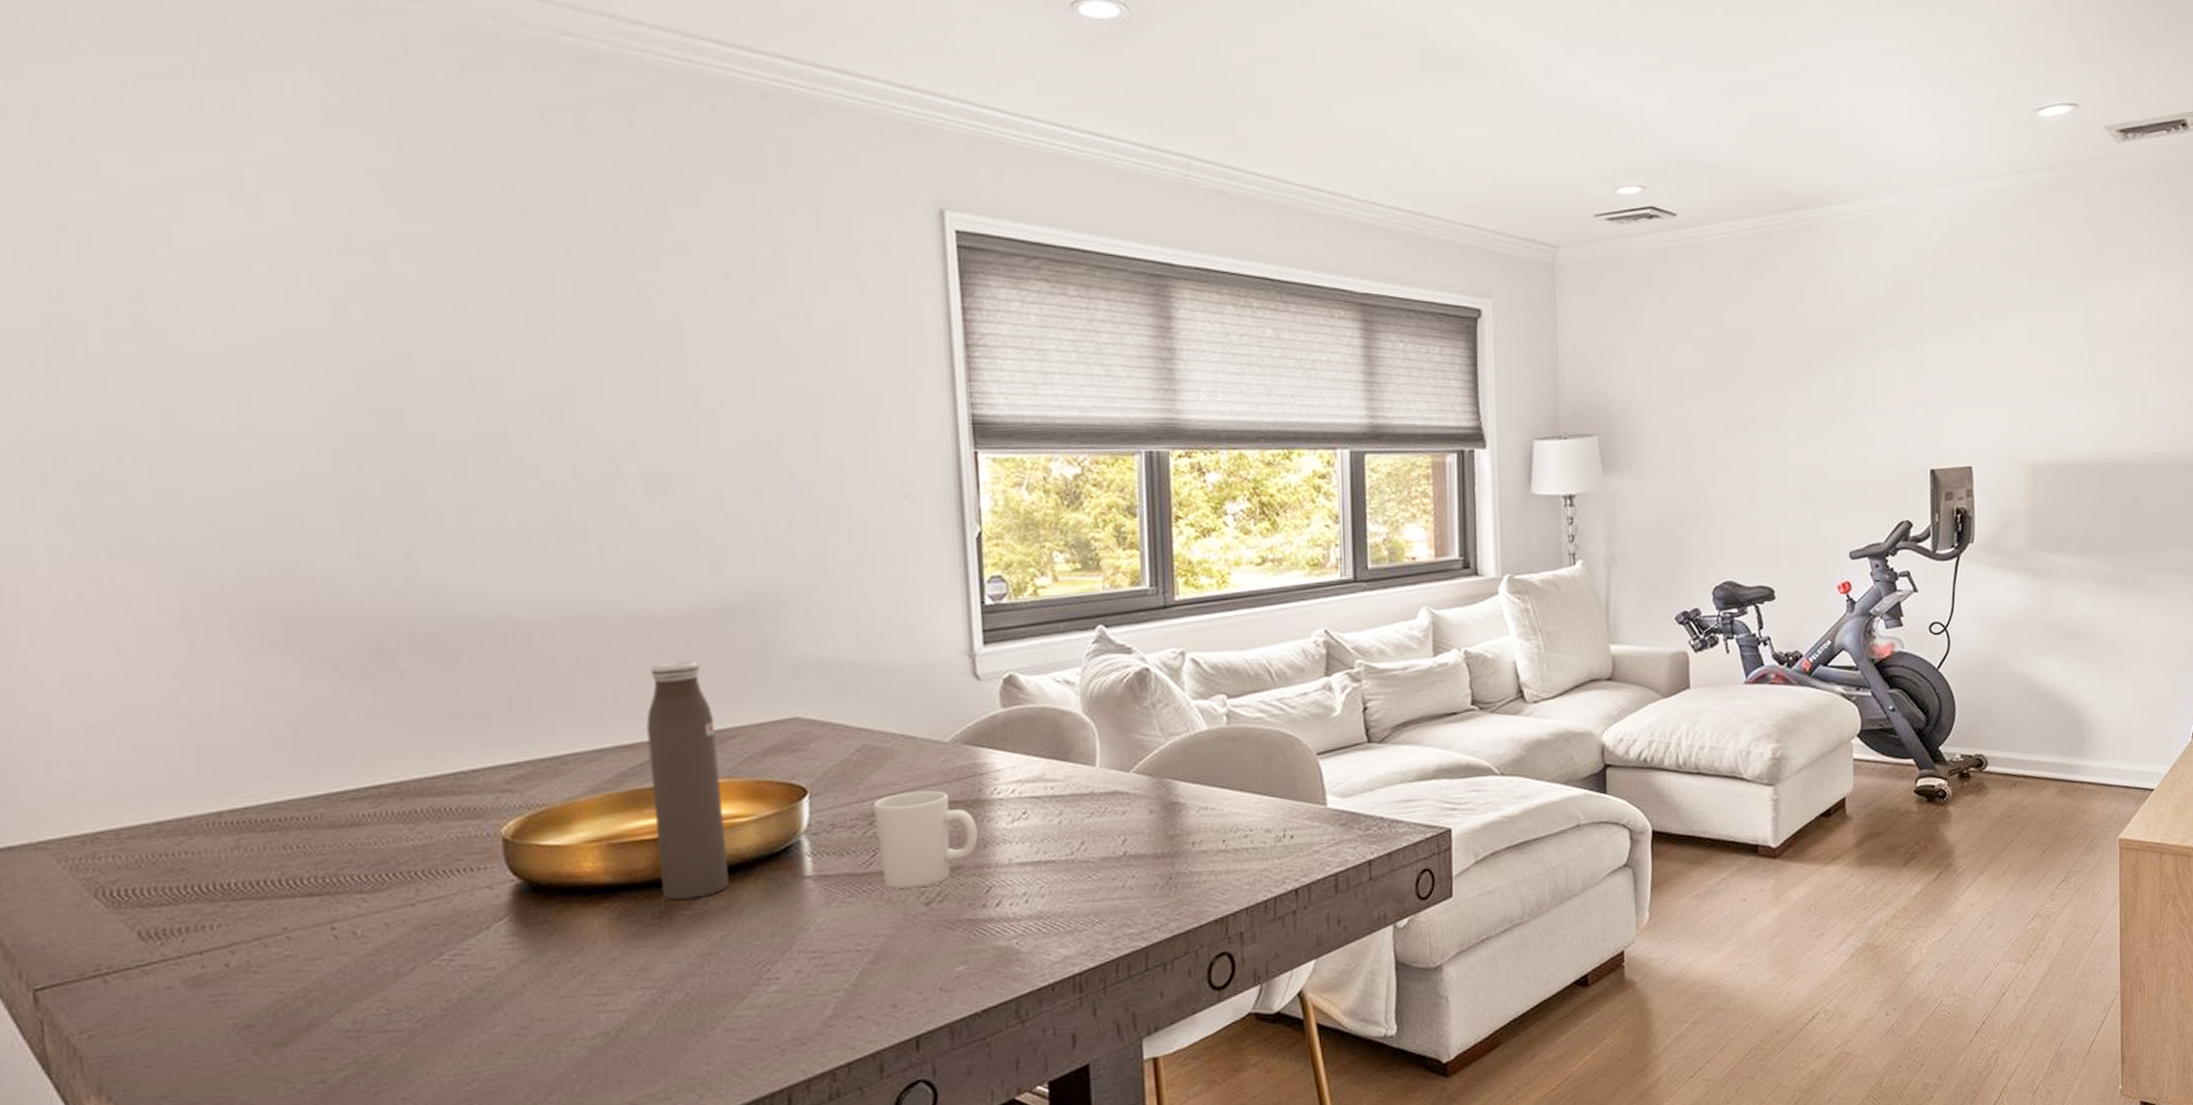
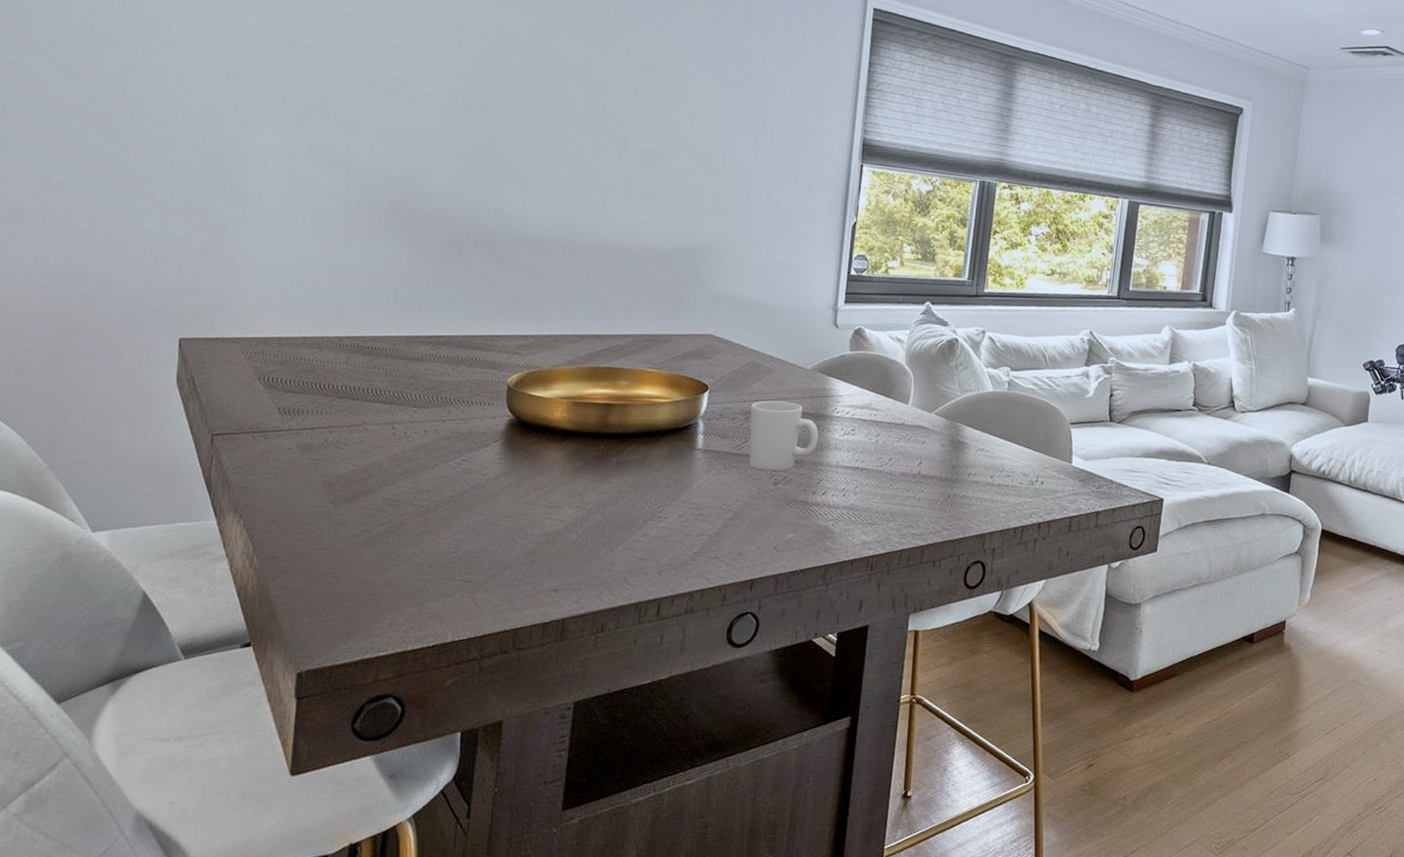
water bottle: present [646,661,730,900] -> none [601,281,656,450]

